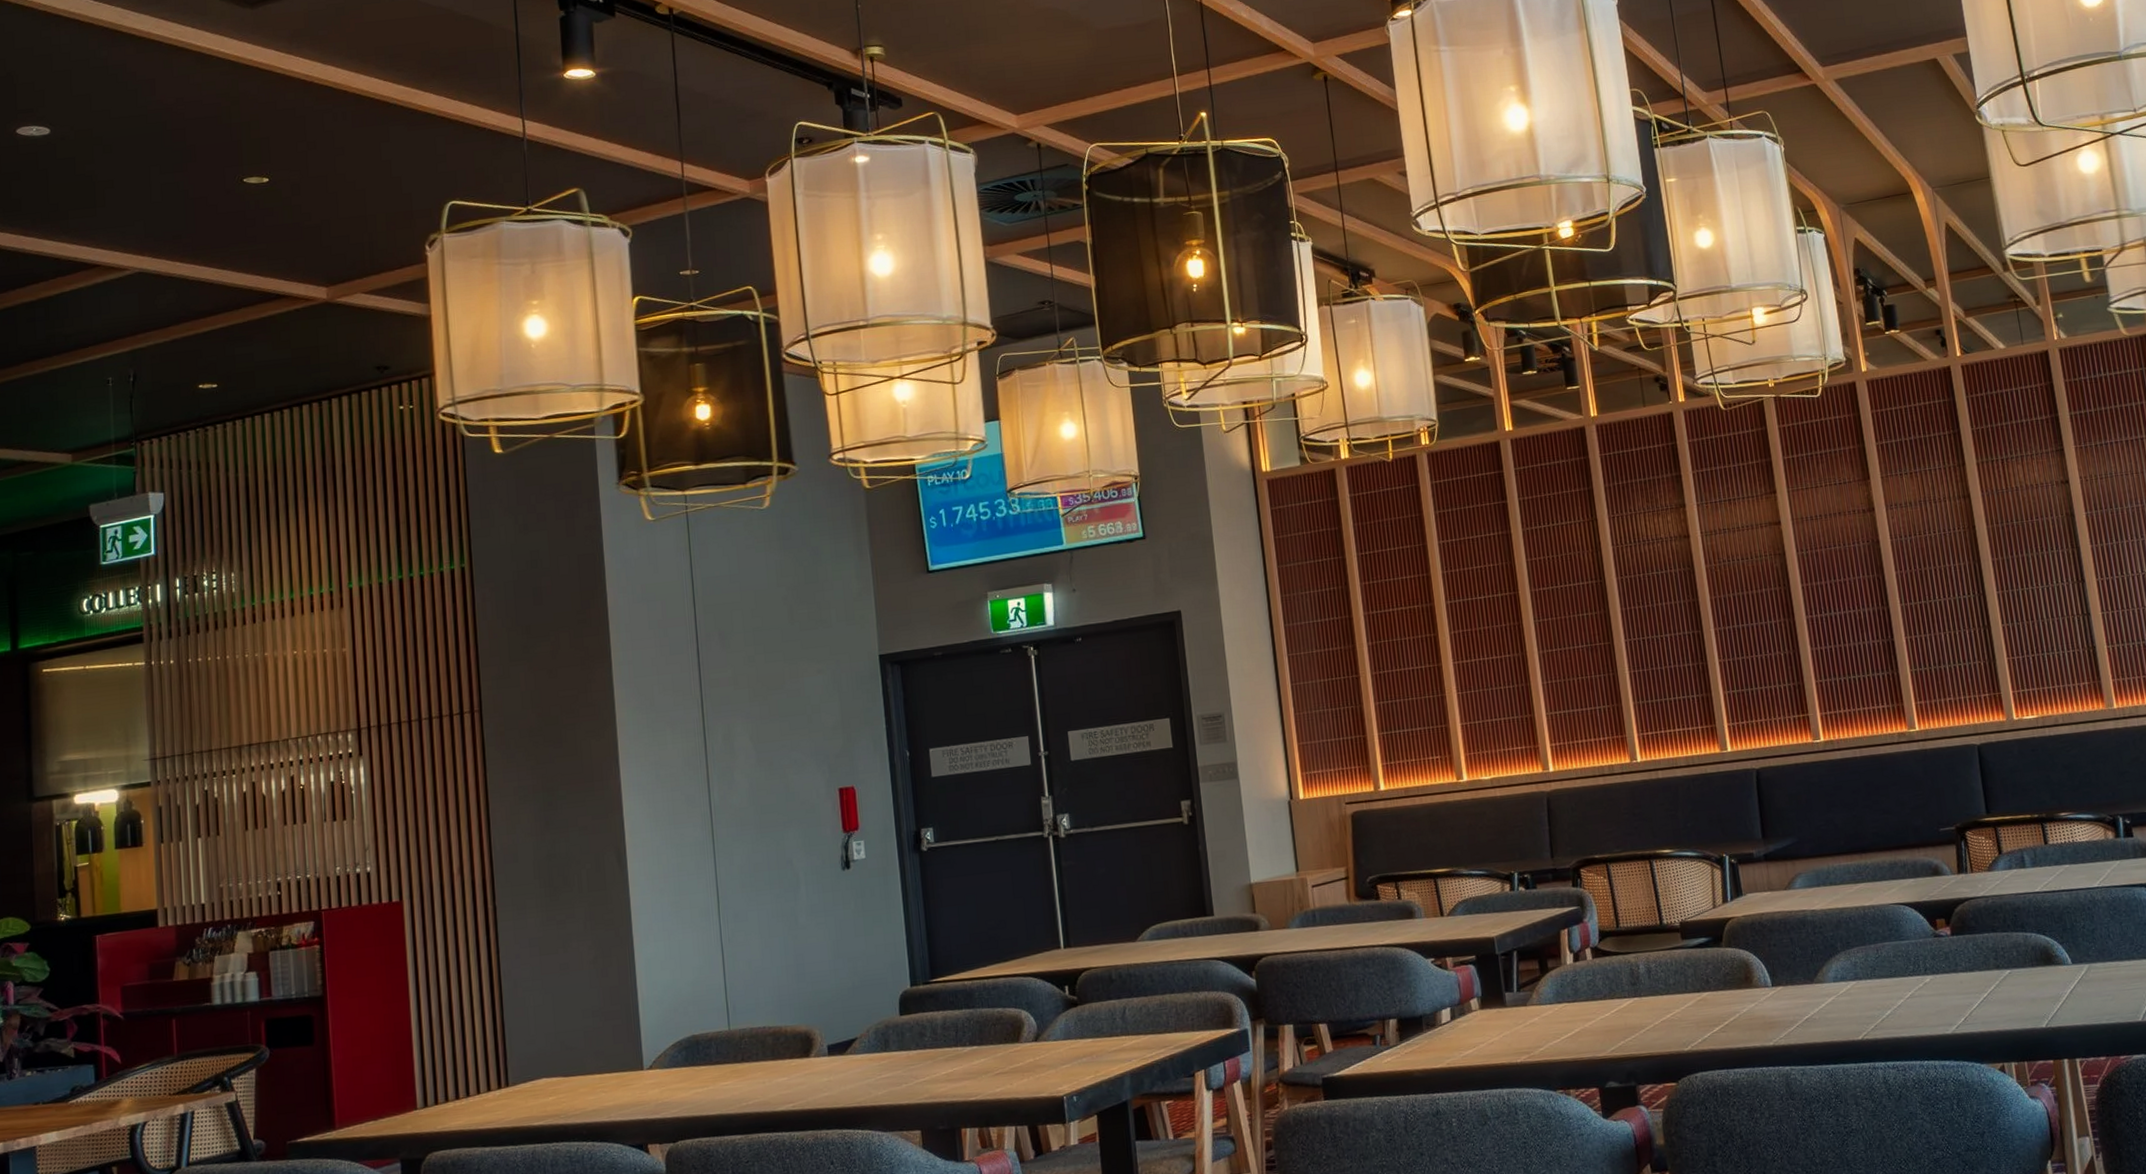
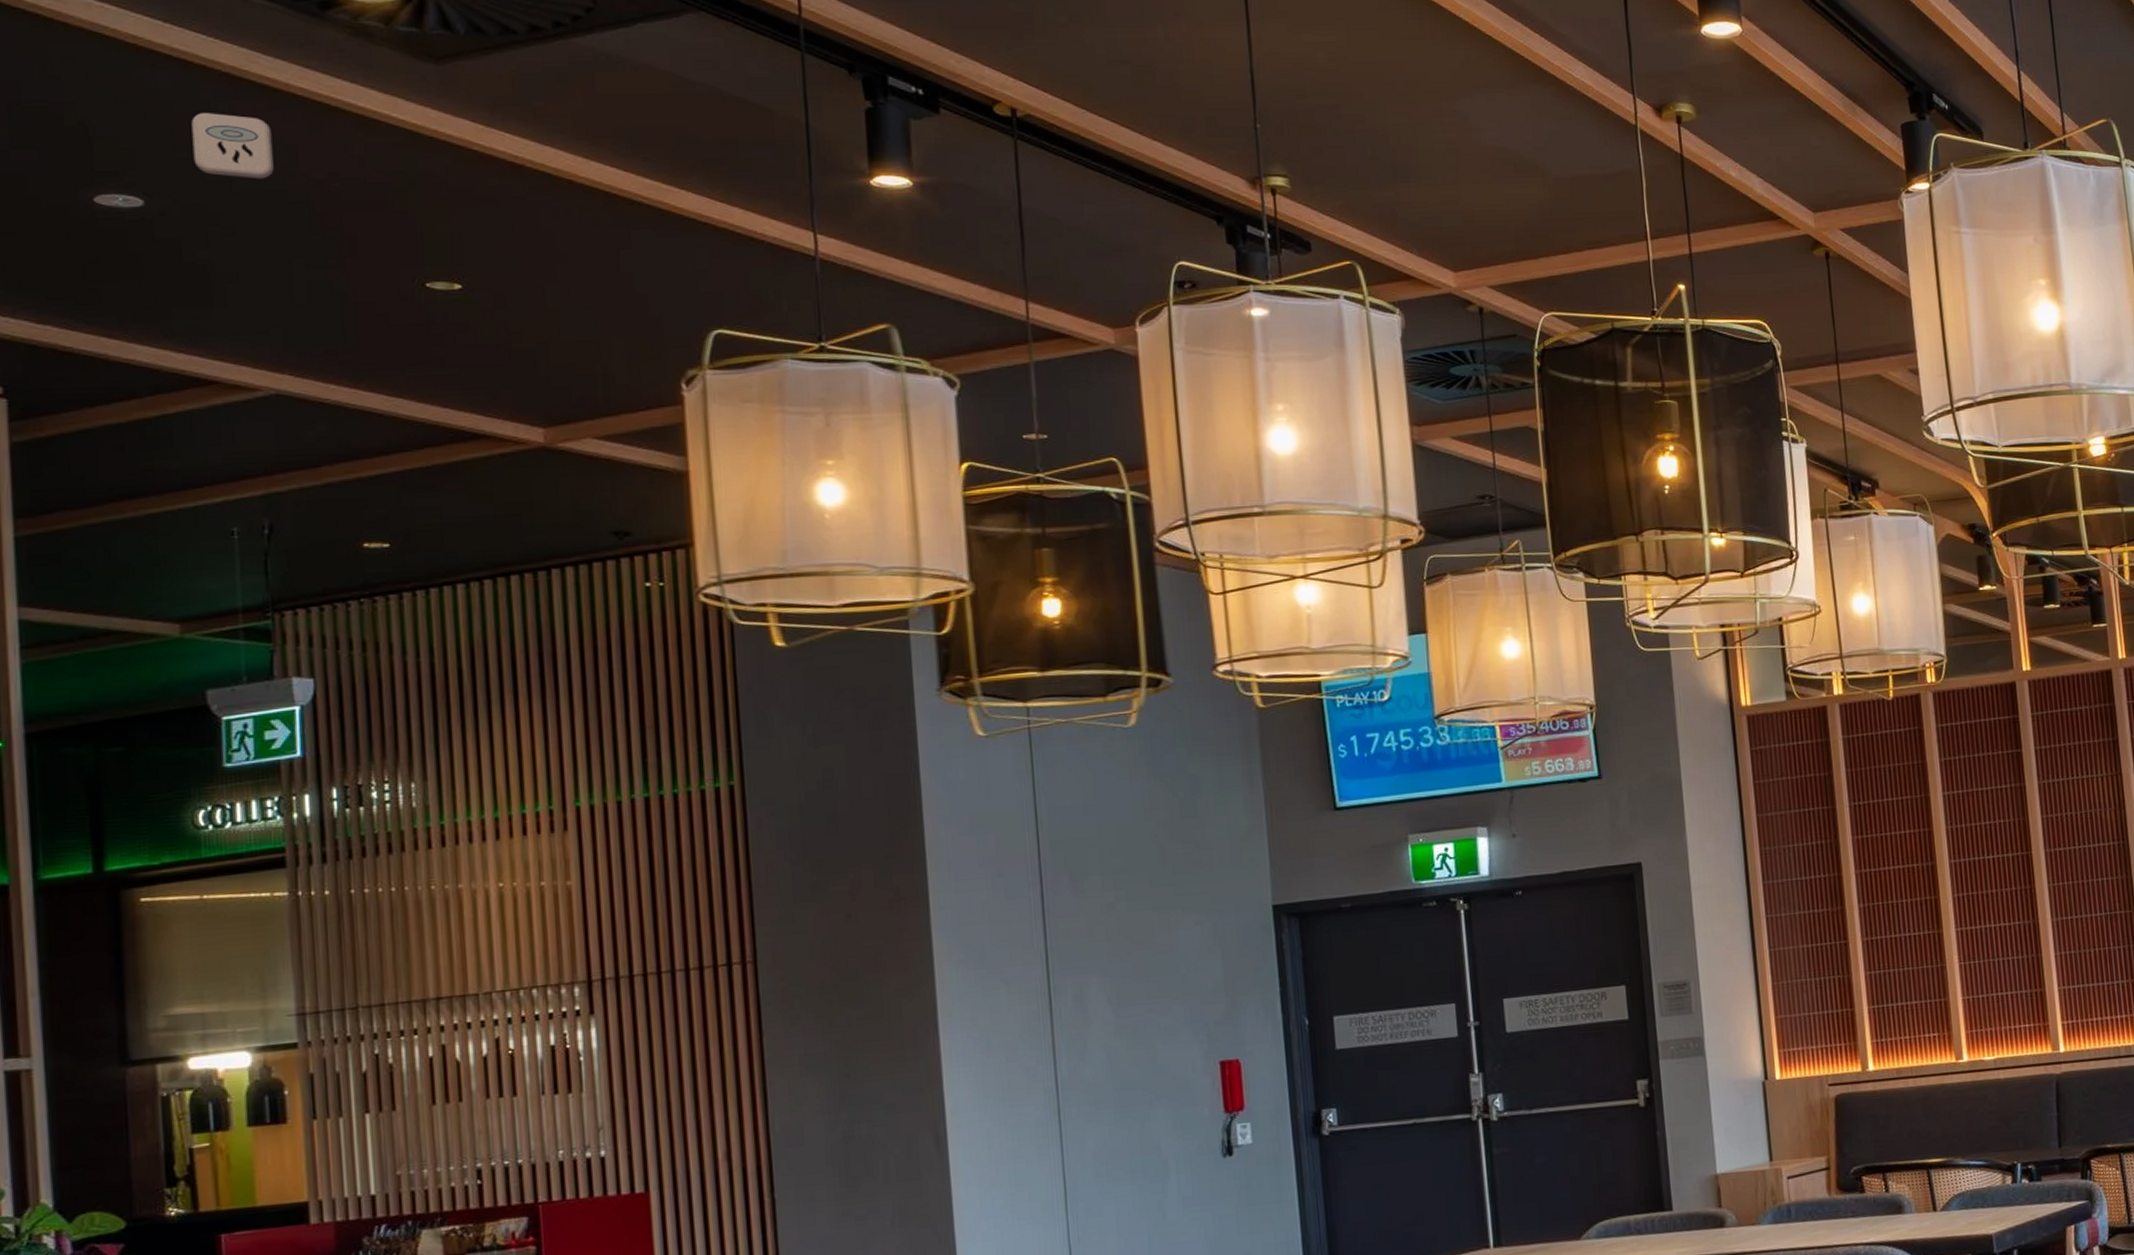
smoke detector: none [83,59,139,107] -> present [191,113,274,179]

